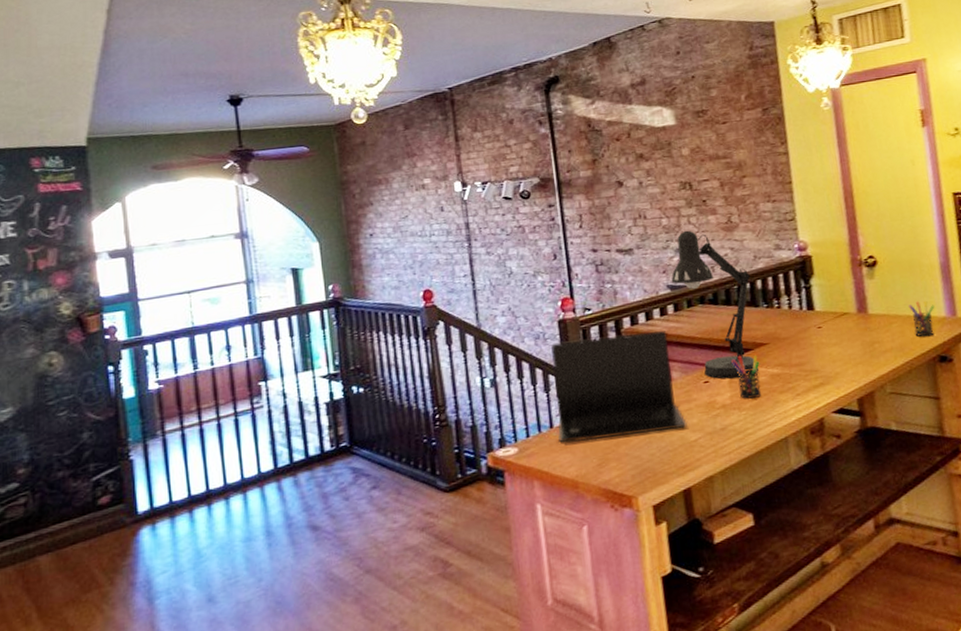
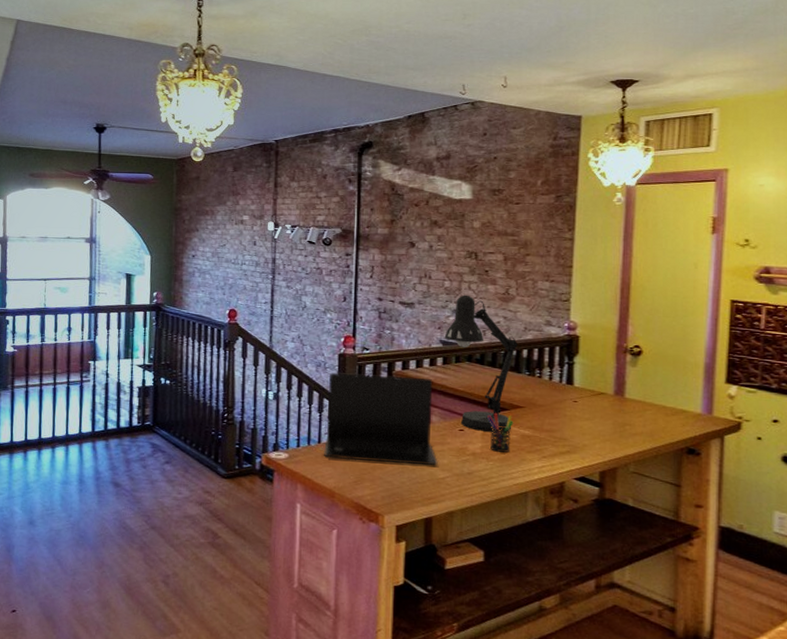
pen holder: present [909,301,935,337] -> none [666,394,692,429]

